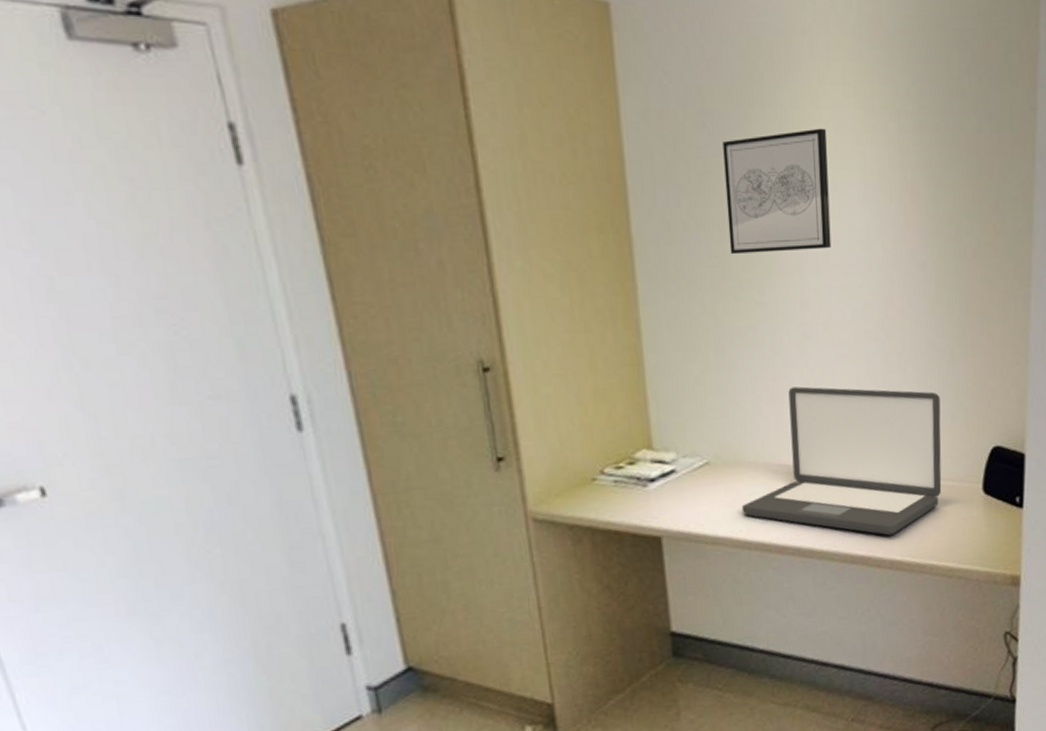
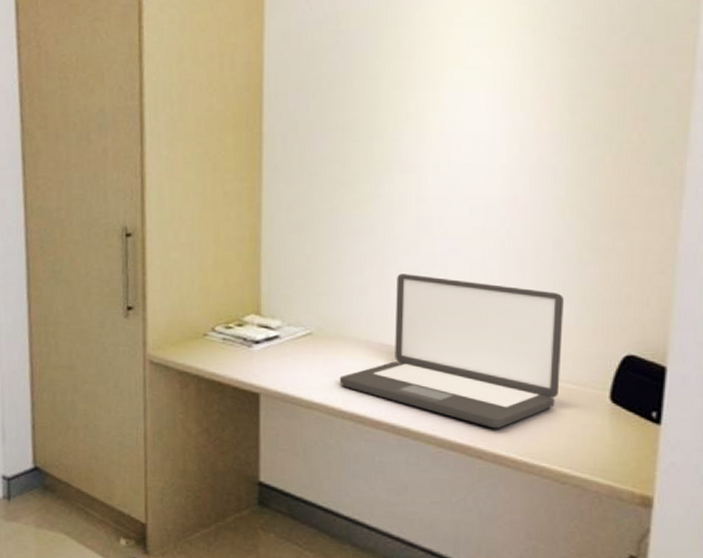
wall art: present [723,128,832,254] -> none [351,43,458,152]

